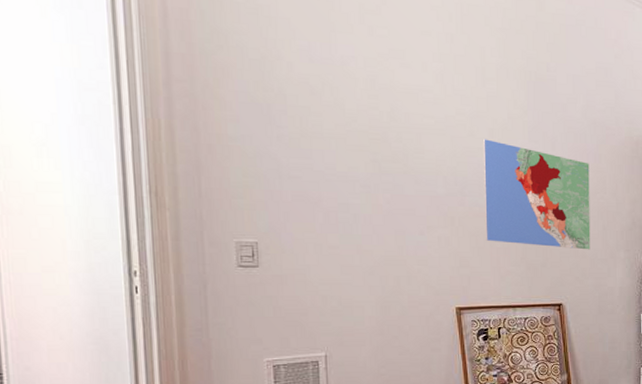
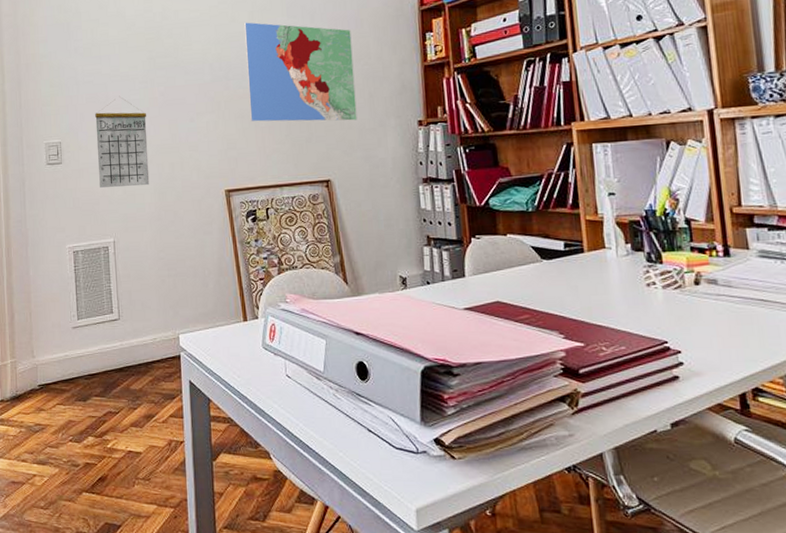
calendar: none [304,200,371,298] -> present [95,98,150,188]

